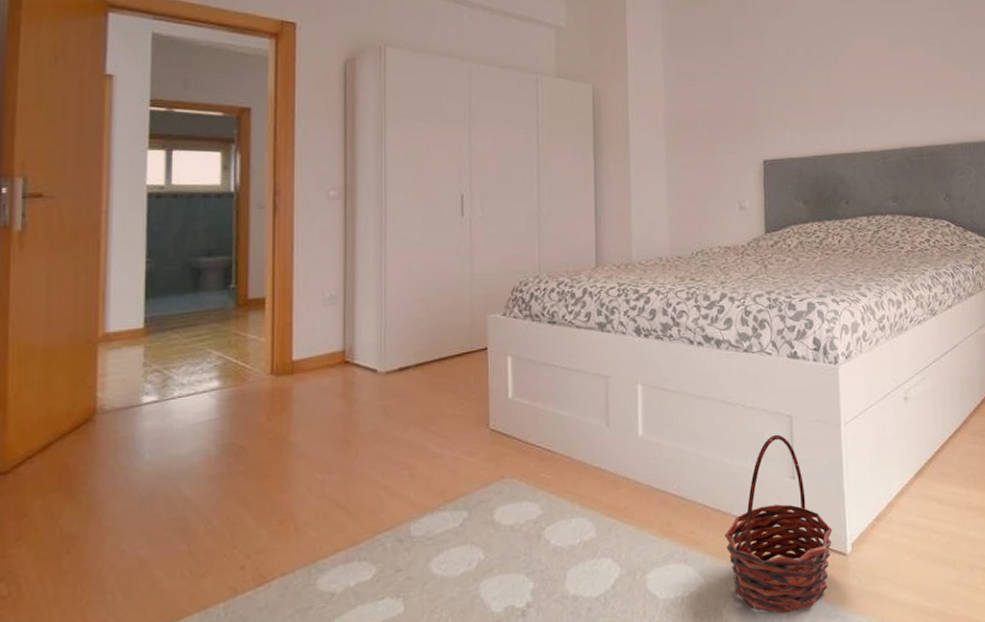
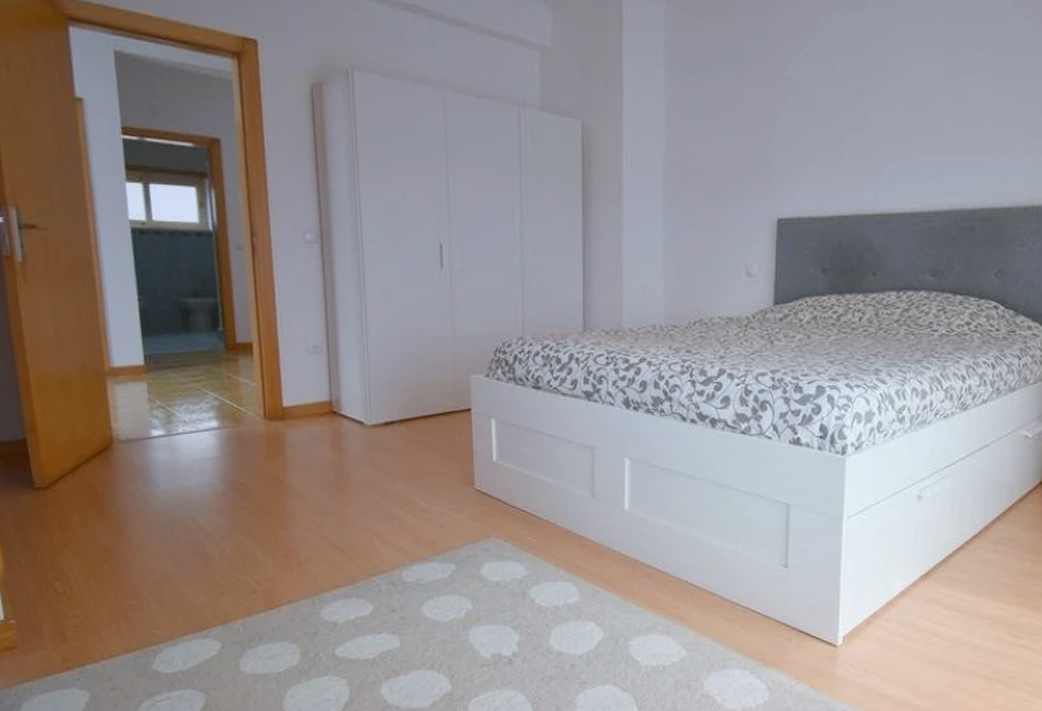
basket: present [724,434,833,614] -> none [710,521,824,693]

